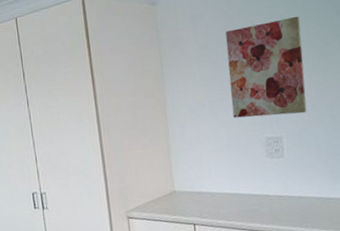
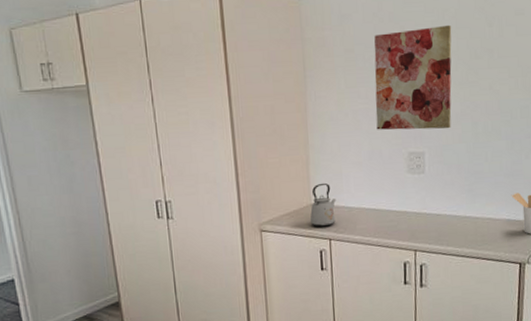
kettle: none [174,170,199,213] -> present [310,182,337,227]

